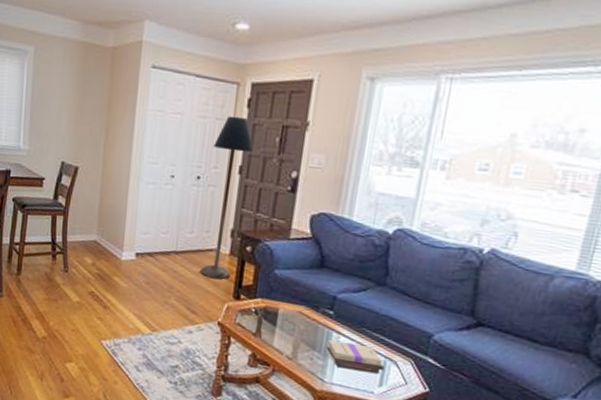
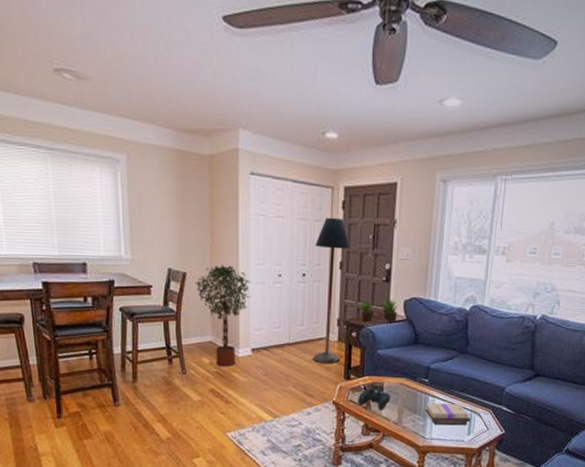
potted tree: none [86,161,142,270] -> present [196,265,251,367]
control: none [246,313,286,340] -> present [358,389,391,409]
plant: none [257,211,303,240] -> present [359,299,398,322]

